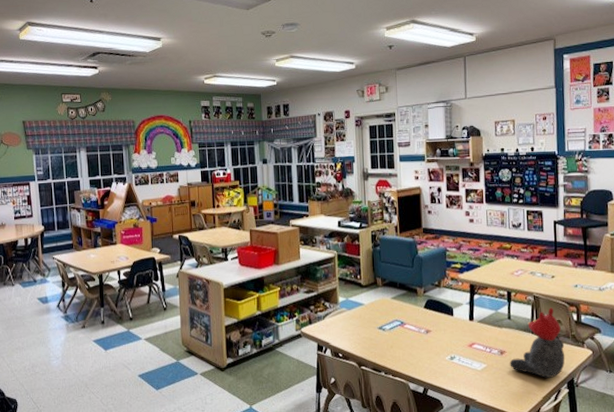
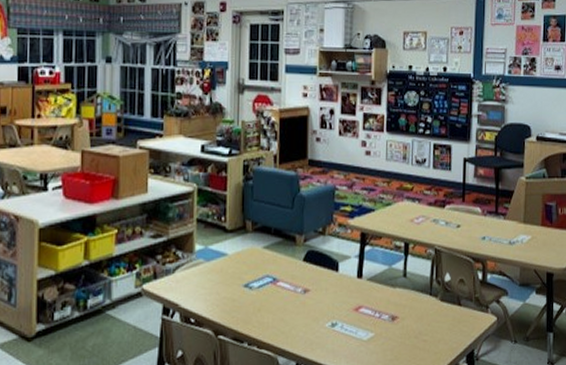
teddy bear: present [510,307,565,379] -> none [402,263,467,351]

